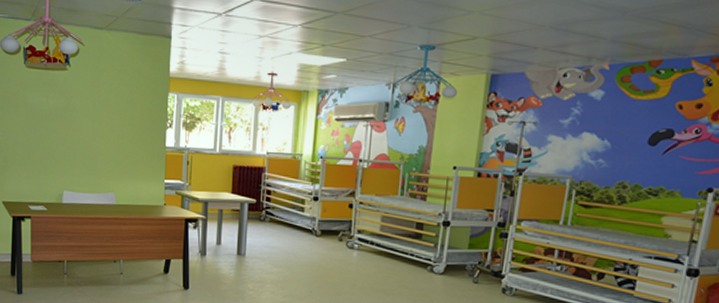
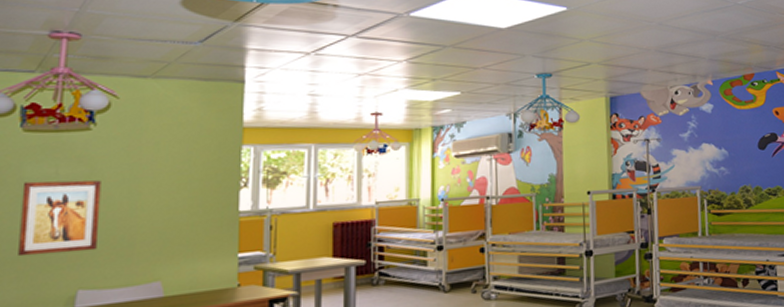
wall art: none [28,106,75,163] -> present [18,180,101,257]

